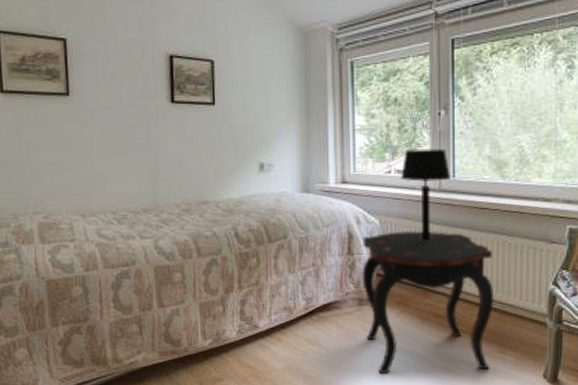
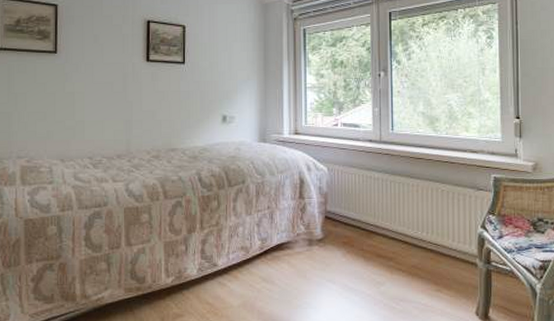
side table: present [362,231,494,374] -> none [312,178,430,311]
table lamp: present [401,148,452,241] -> none [347,105,391,187]

